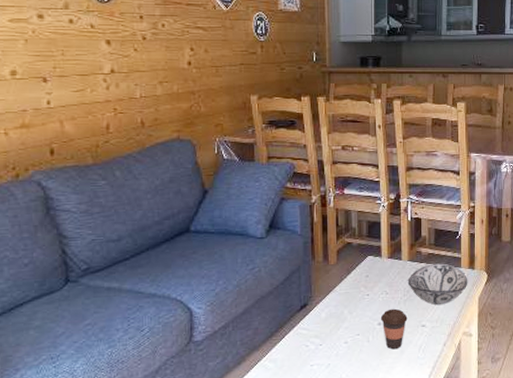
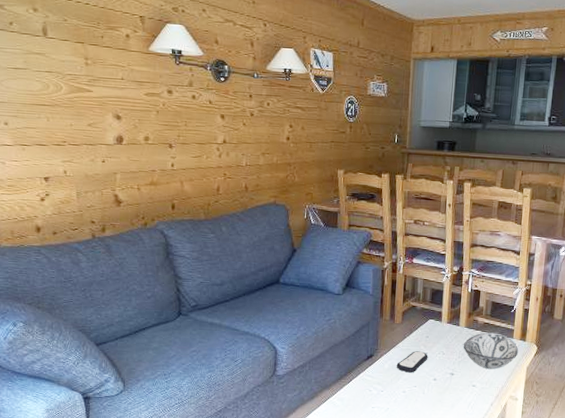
remote control: none [335,293,370,320] -> present [396,351,428,373]
coffee cup: present [380,308,408,350] -> none [436,367,461,403]

